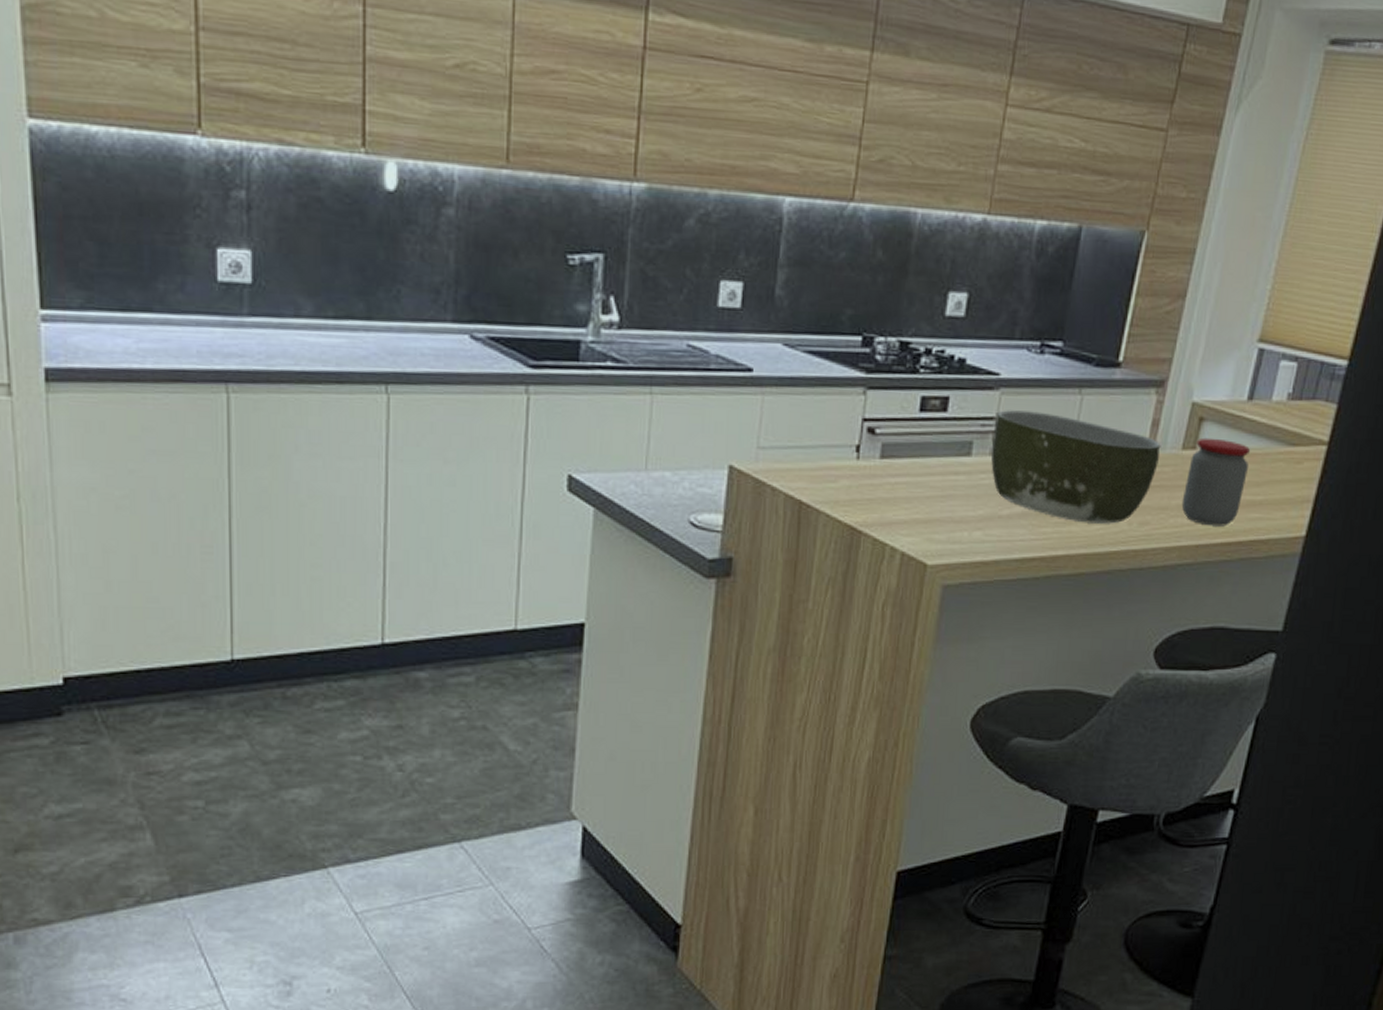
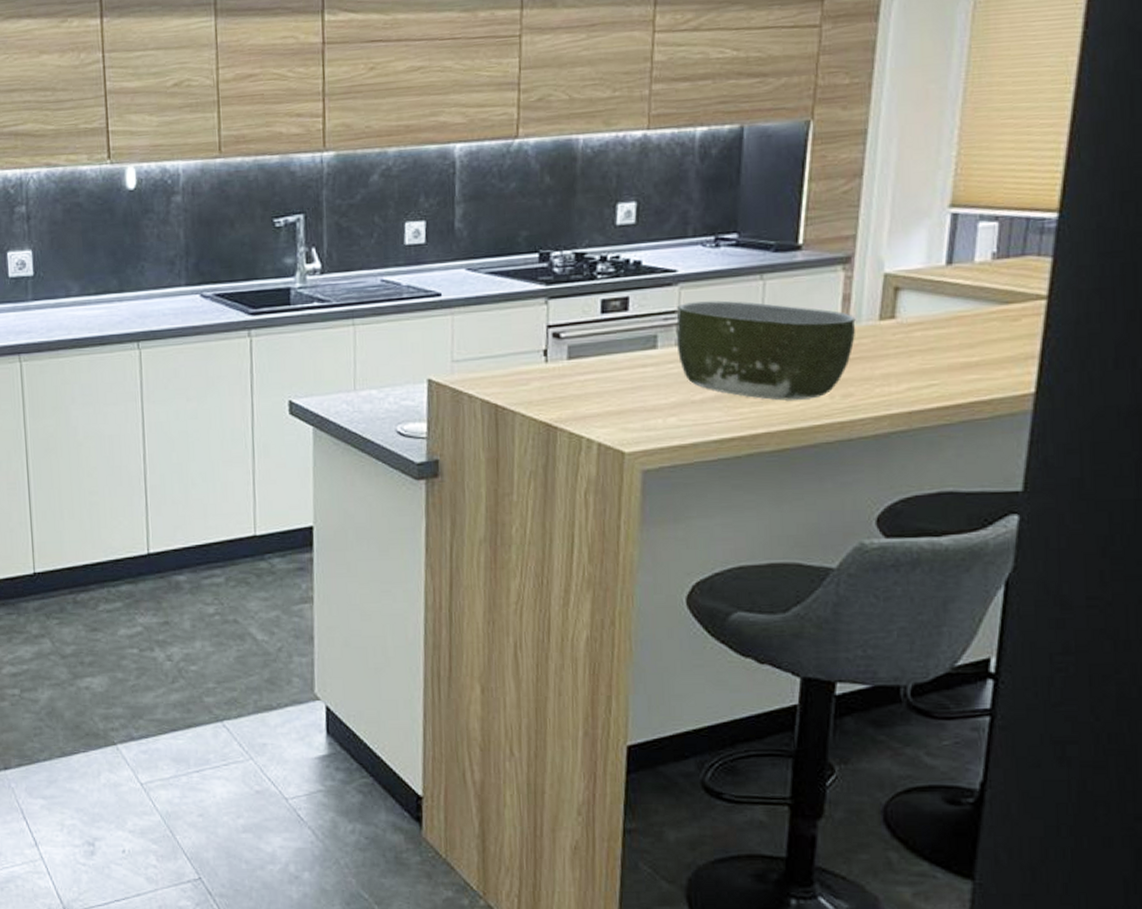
jar: present [1181,437,1251,527] -> none [886,305,958,392]

